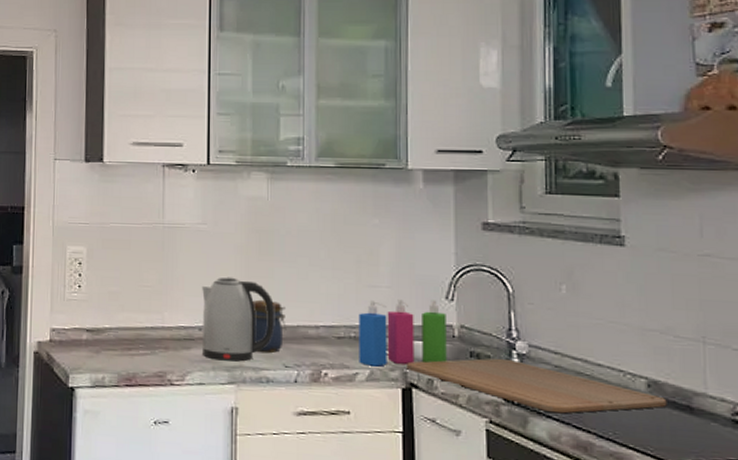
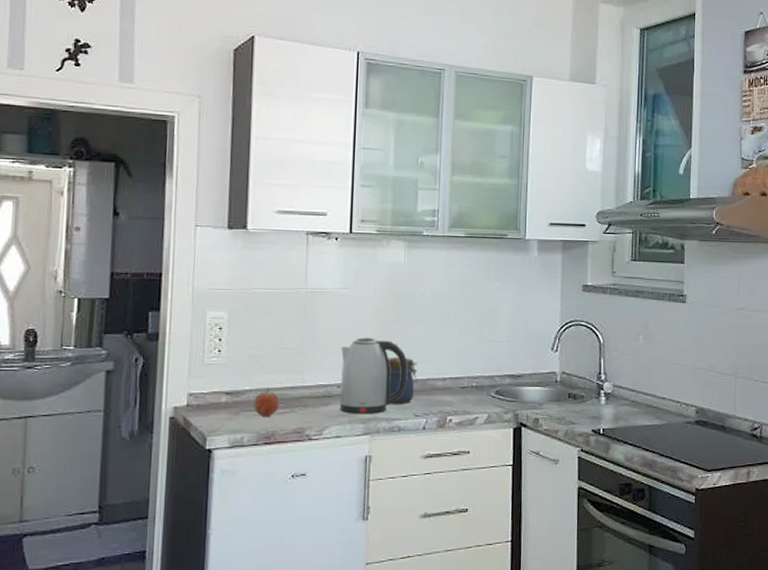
fruit: none [114,327,140,358] -> present [253,388,280,418]
soap dispenser: present [358,299,447,367] -> none [479,351,551,411]
chopping board: present [405,358,667,414] -> none [517,397,709,439]

